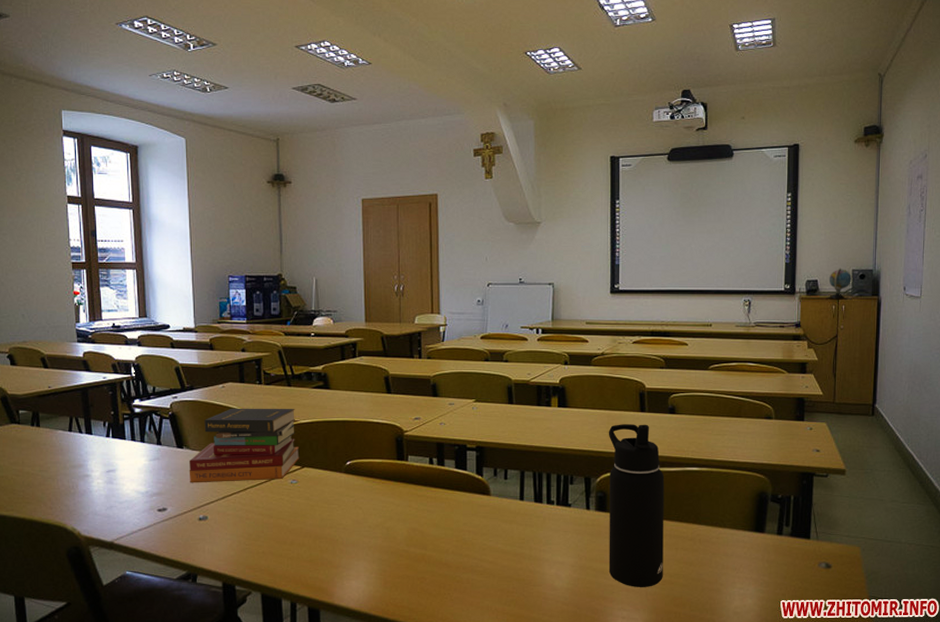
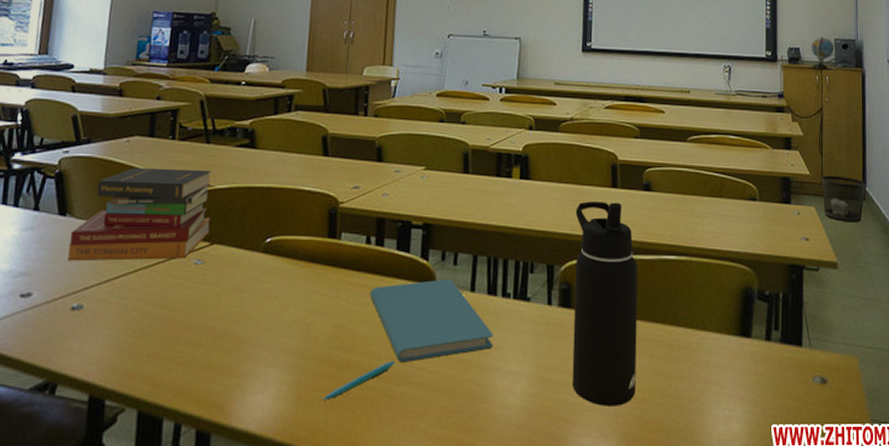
pen: none [404,555,461,585] -> present [322,361,396,400]
book: none [436,490,541,556] -> present [370,279,493,362]
waste bin: none [834,395,875,435] -> present [822,175,865,223]

